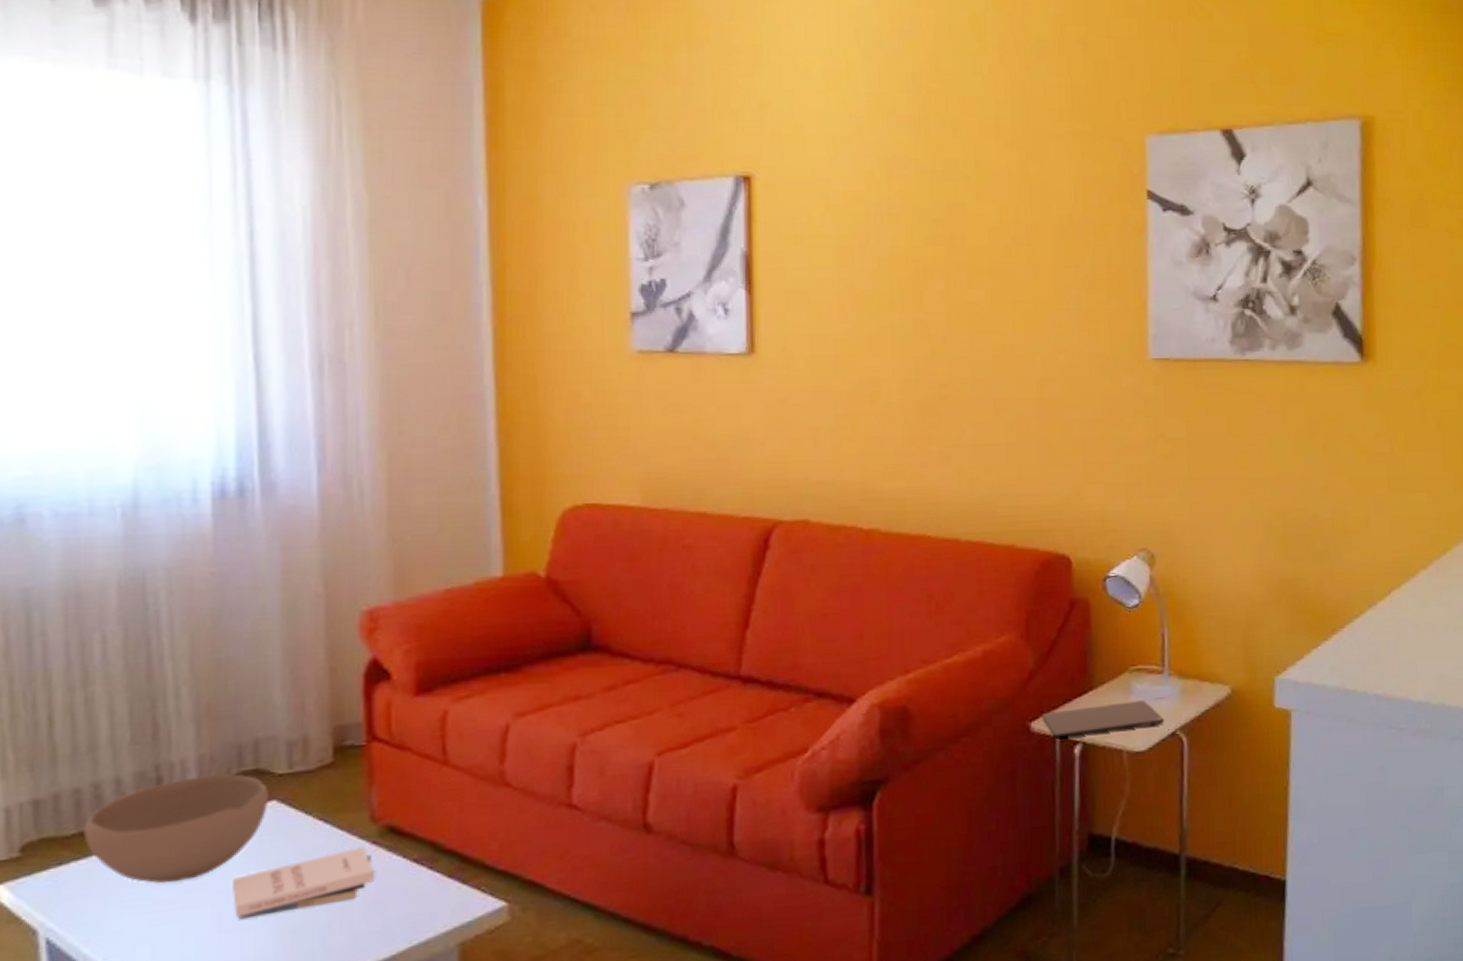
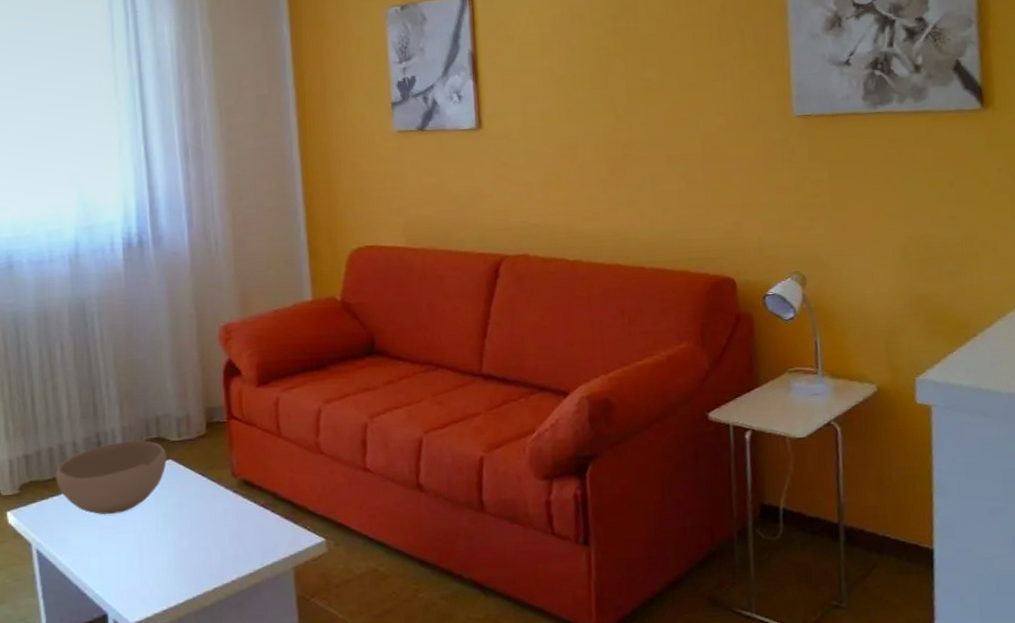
books: present [233,846,375,920] -> none [147,494,237,542]
tablet: present [1041,700,1165,739] -> none [717,396,821,426]

